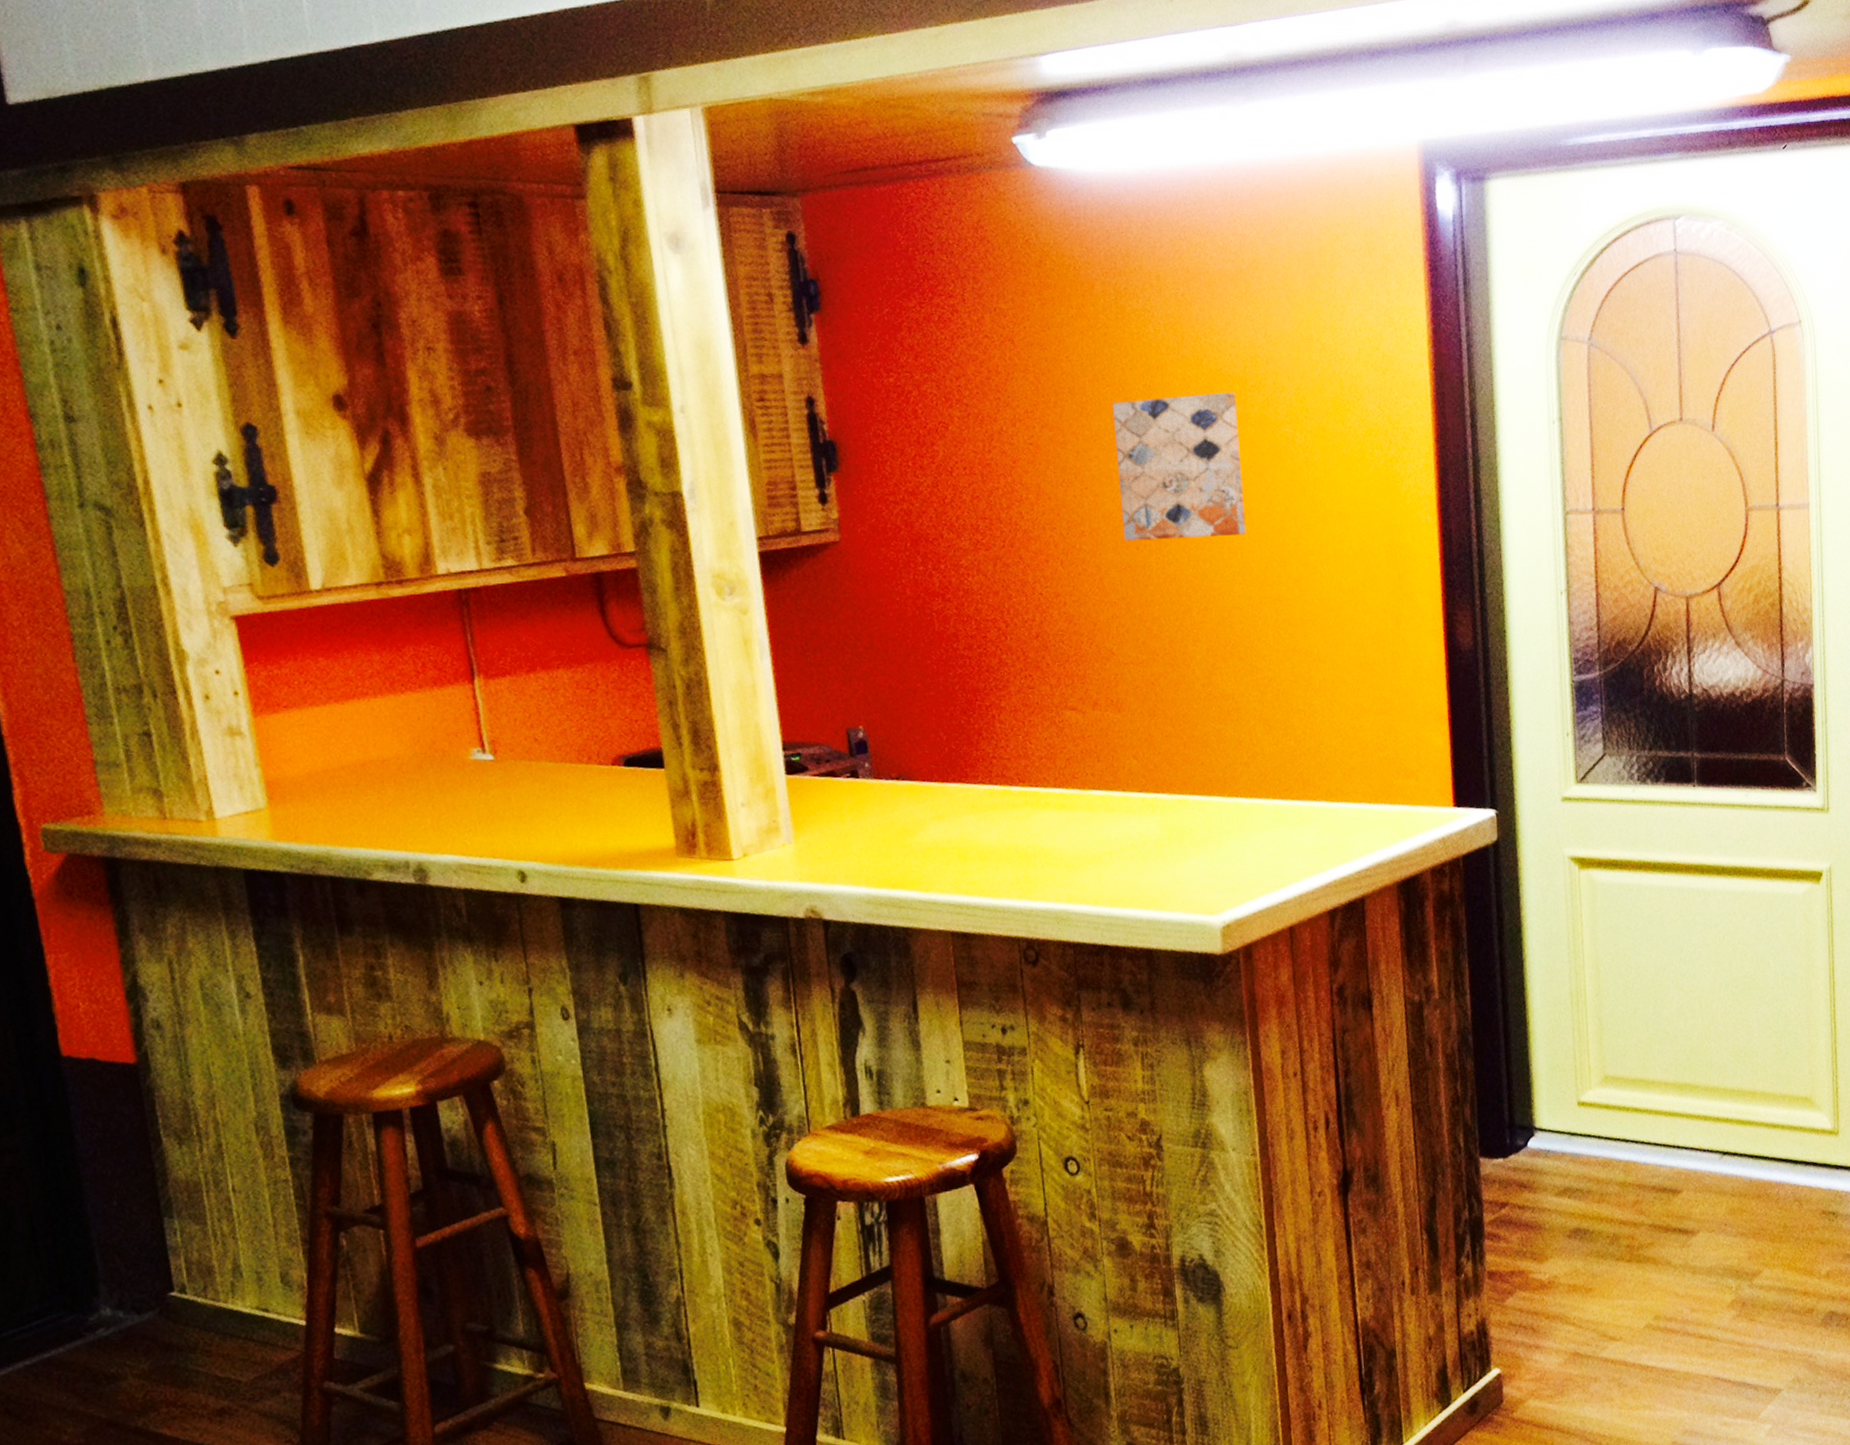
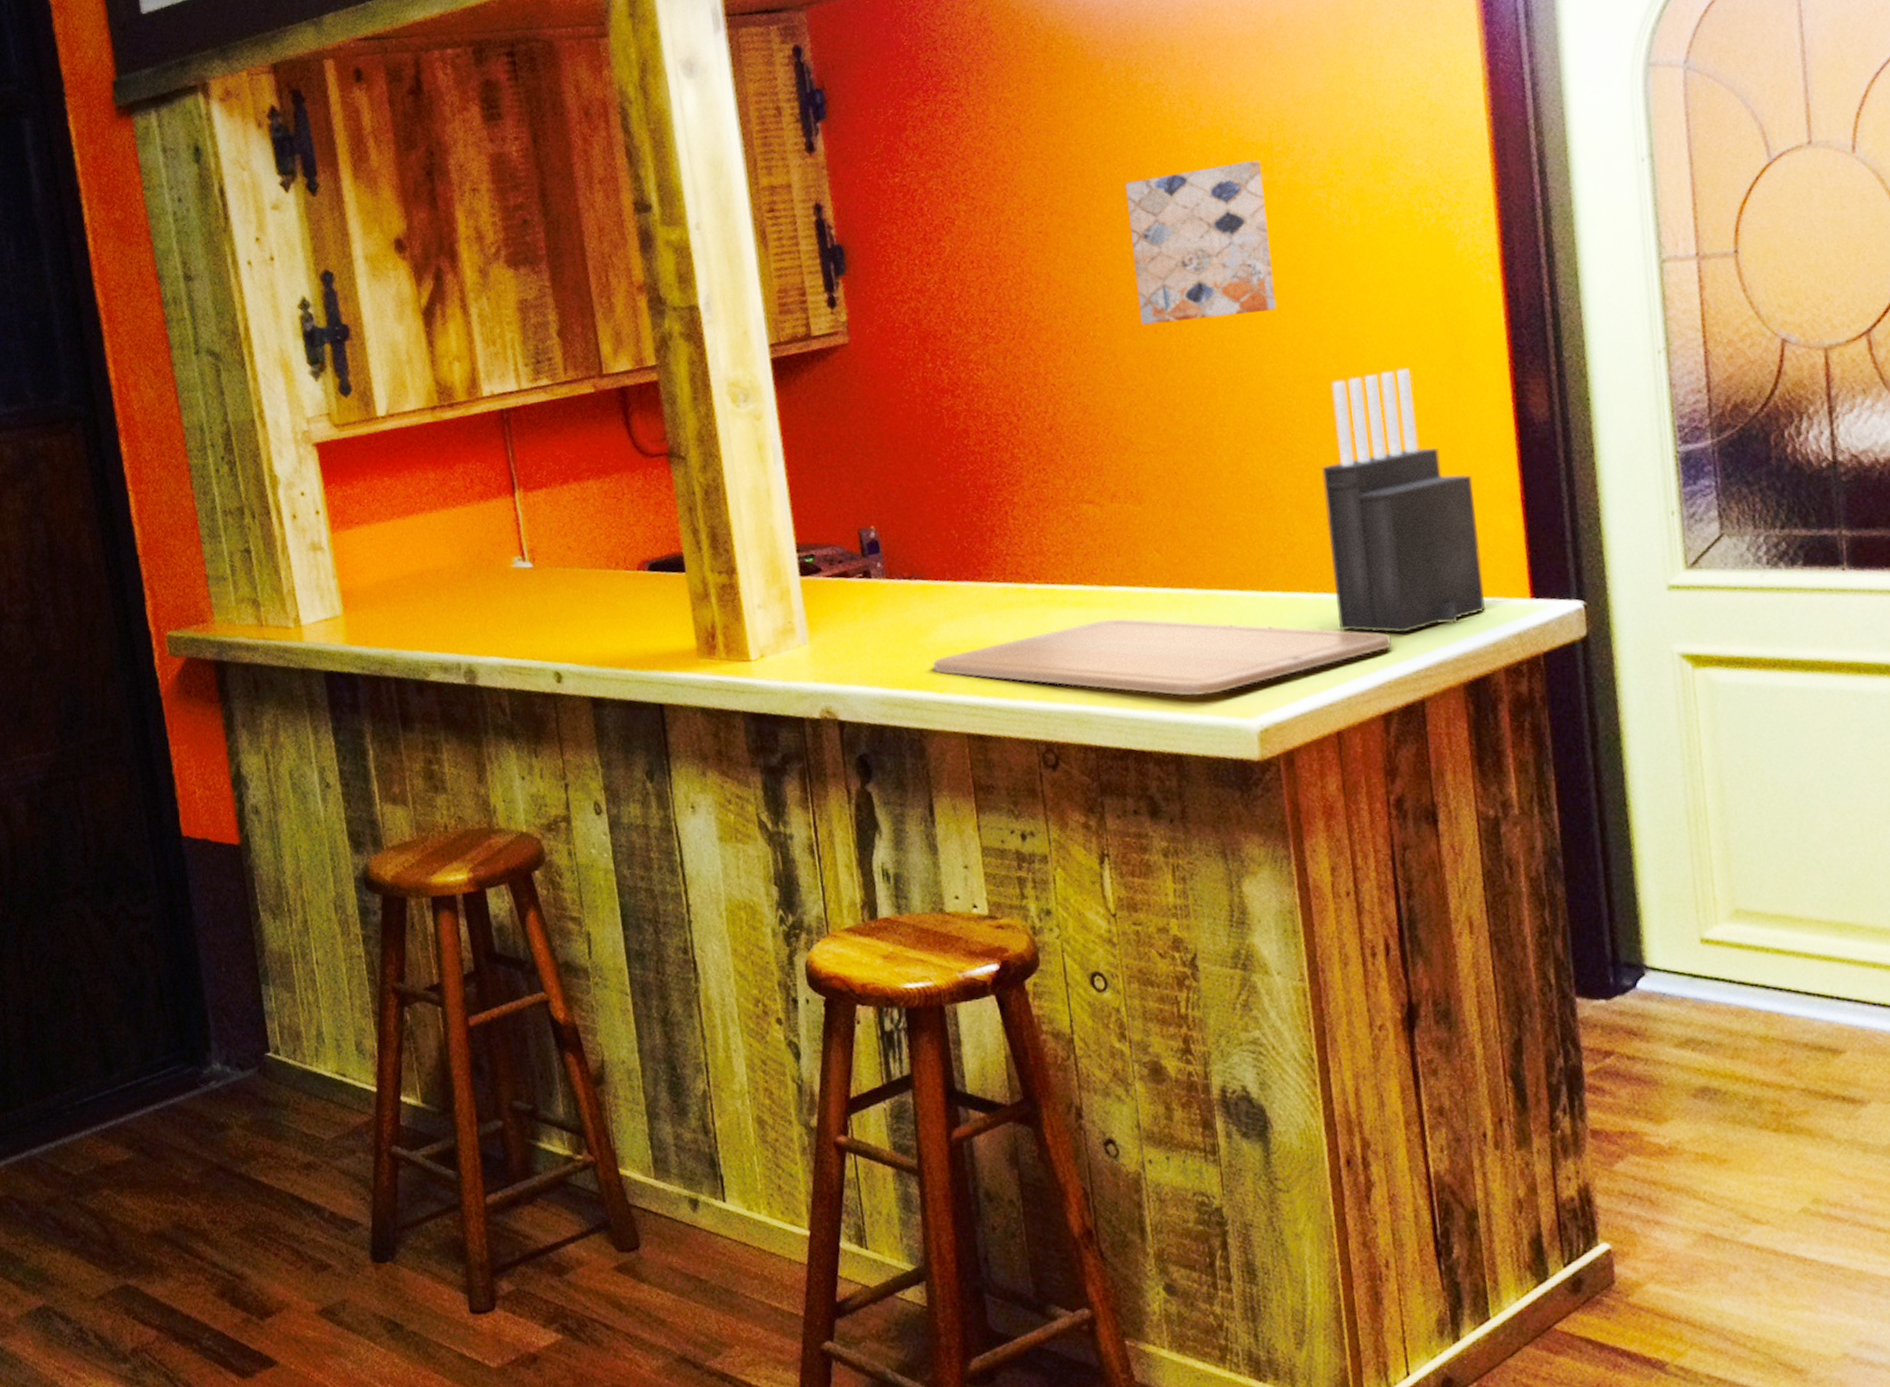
chopping board: none [919,820,1338,895] -> present [933,618,1392,696]
knife block: none [1282,596,1417,837] -> present [1322,368,1485,633]

